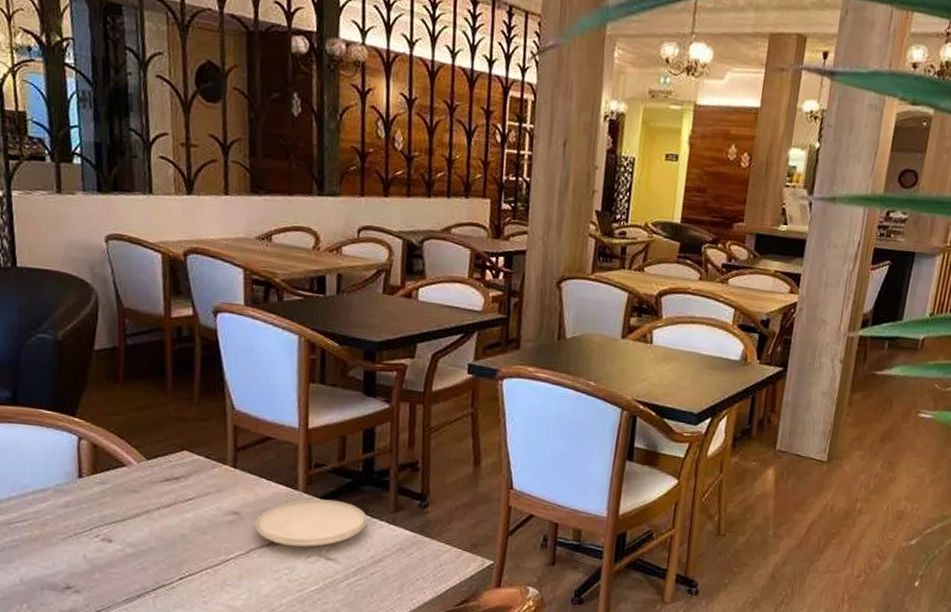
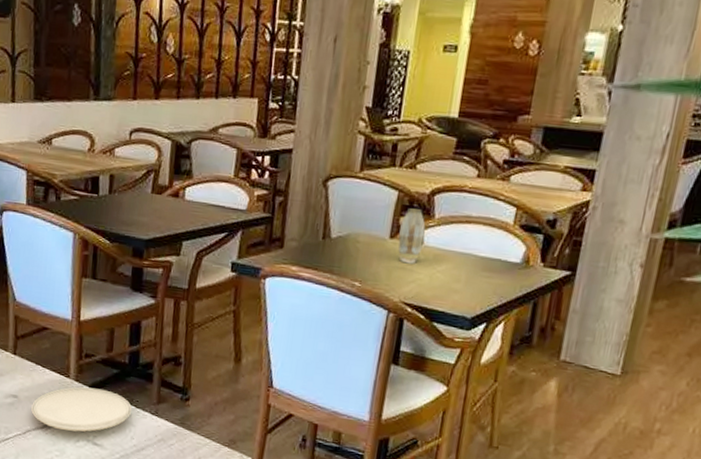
vase: none [629,309,654,363] -> present [397,208,426,264]

